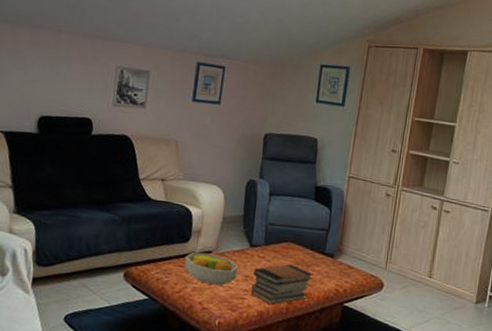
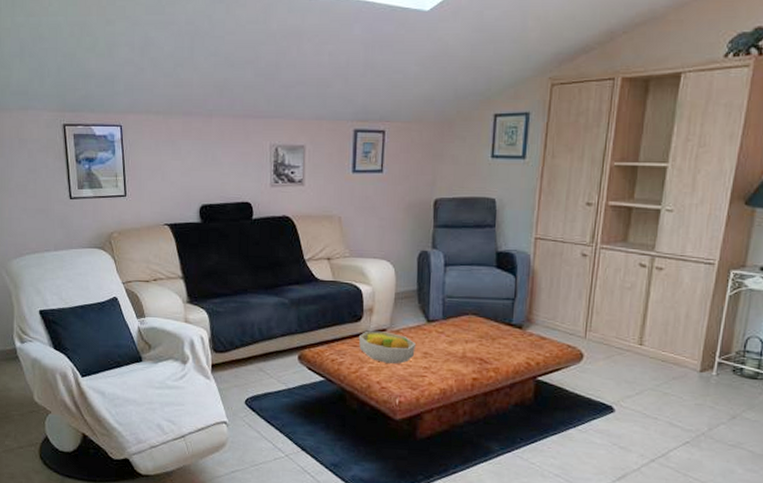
book stack: present [251,264,313,305] -> none [432,338,499,381]

